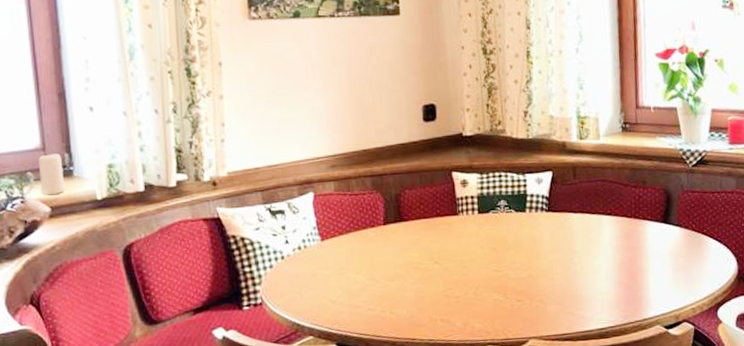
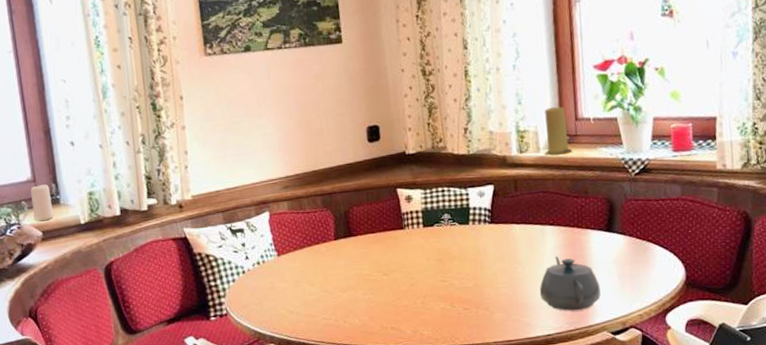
teapot: none [594,247,655,304] -> present [539,256,601,311]
candle: none [604,93,632,144] -> present [544,106,572,157]

